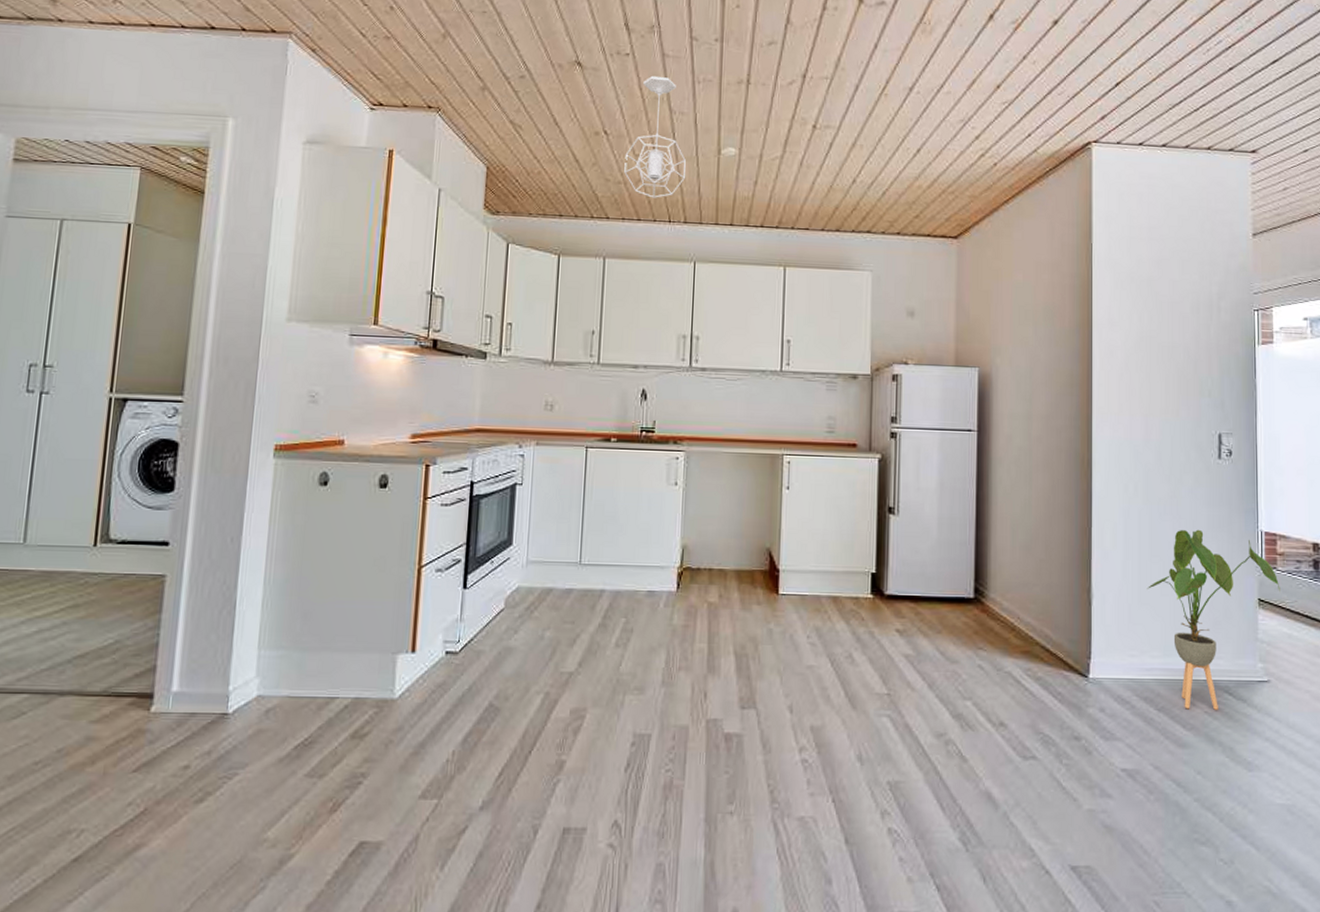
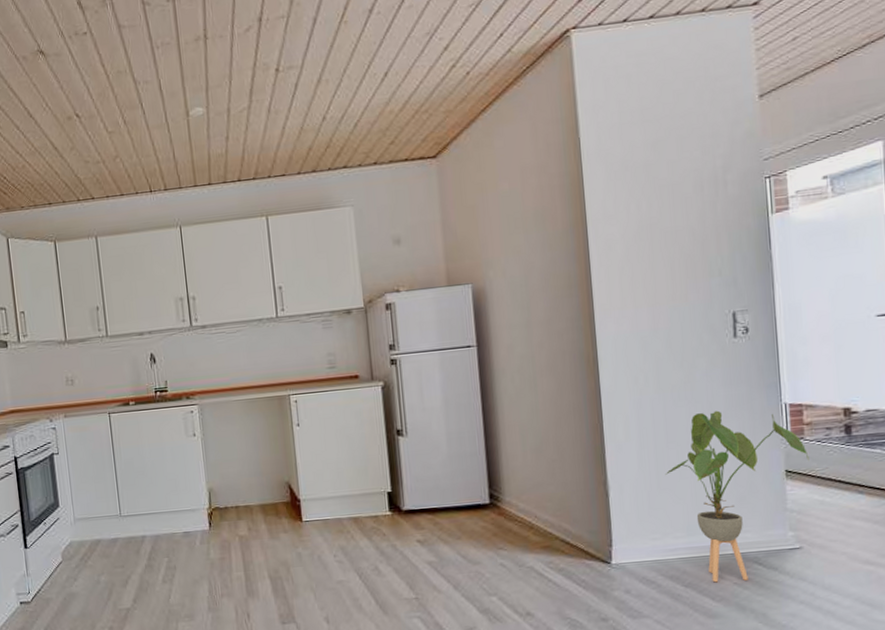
pendant light: present [624,75,686,198] -> none [99,49,159,172]

